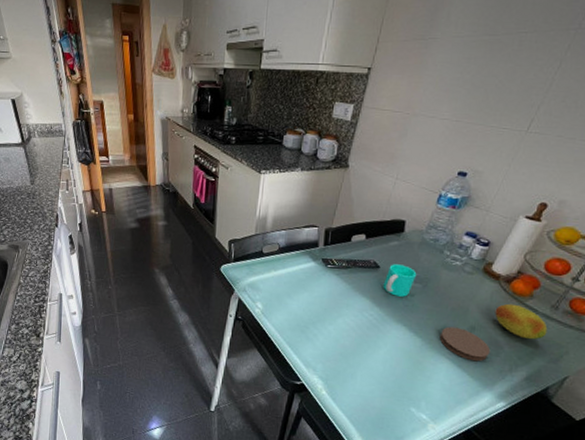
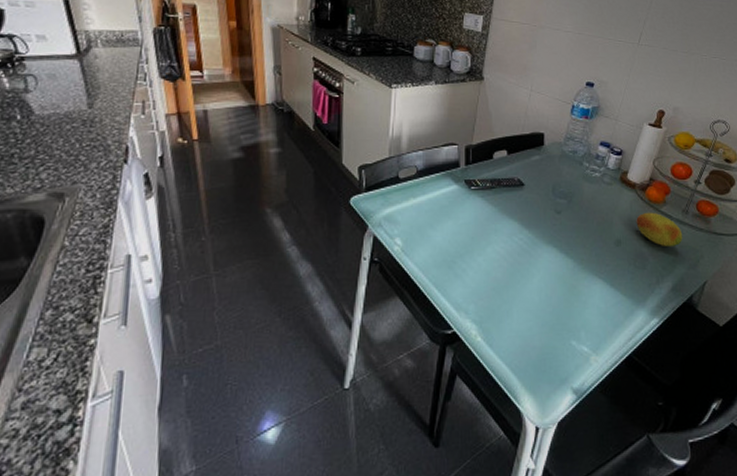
cup: present [383,264,417,297] -> none [530,180,561,215]
coaster: present [439,326,491,362] -> none [589,243,638,278]

